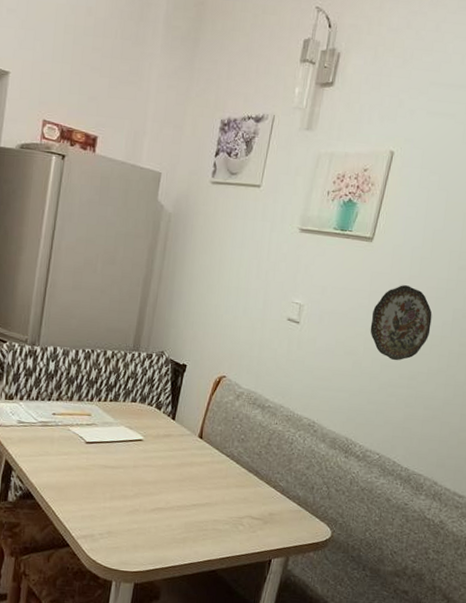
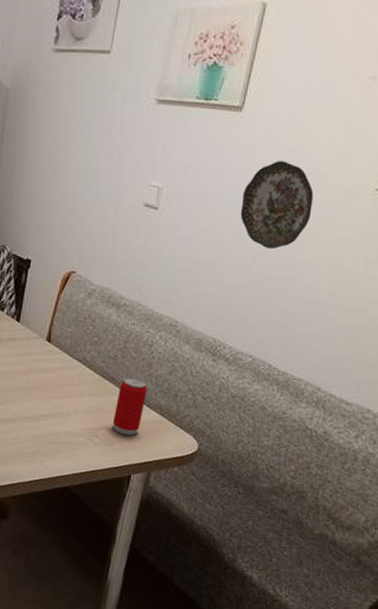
beverage can: none [256,471,288,524] -> present [113,377,148,436]

